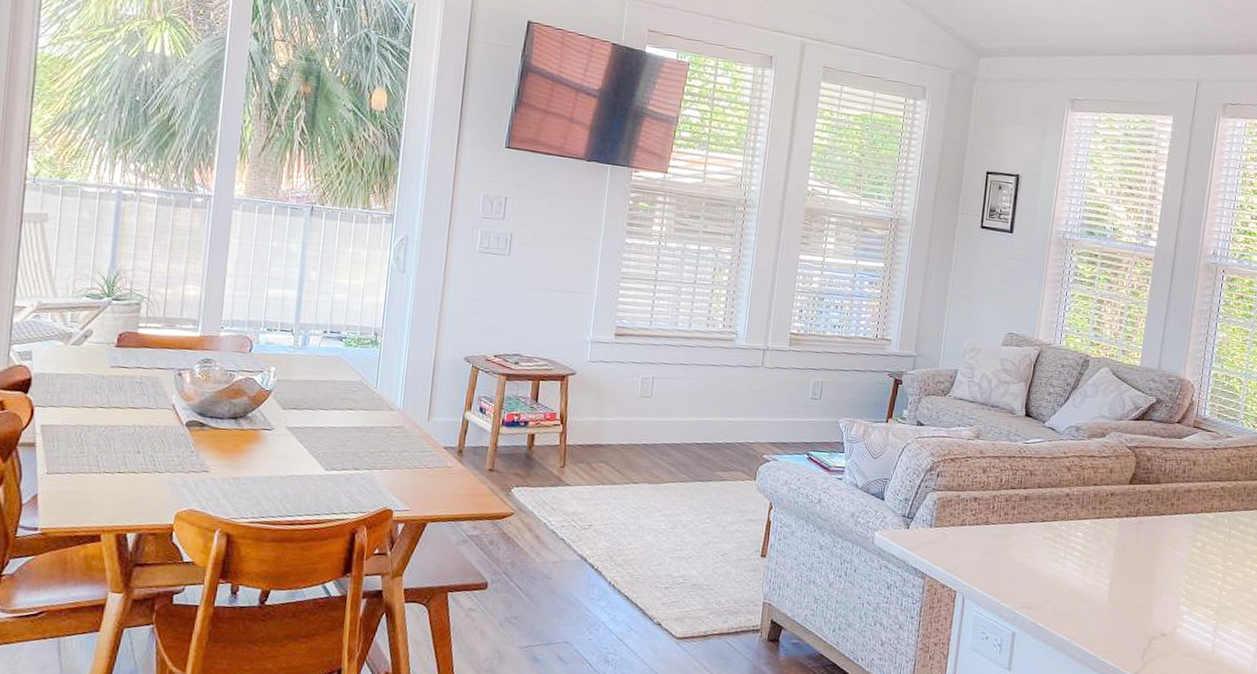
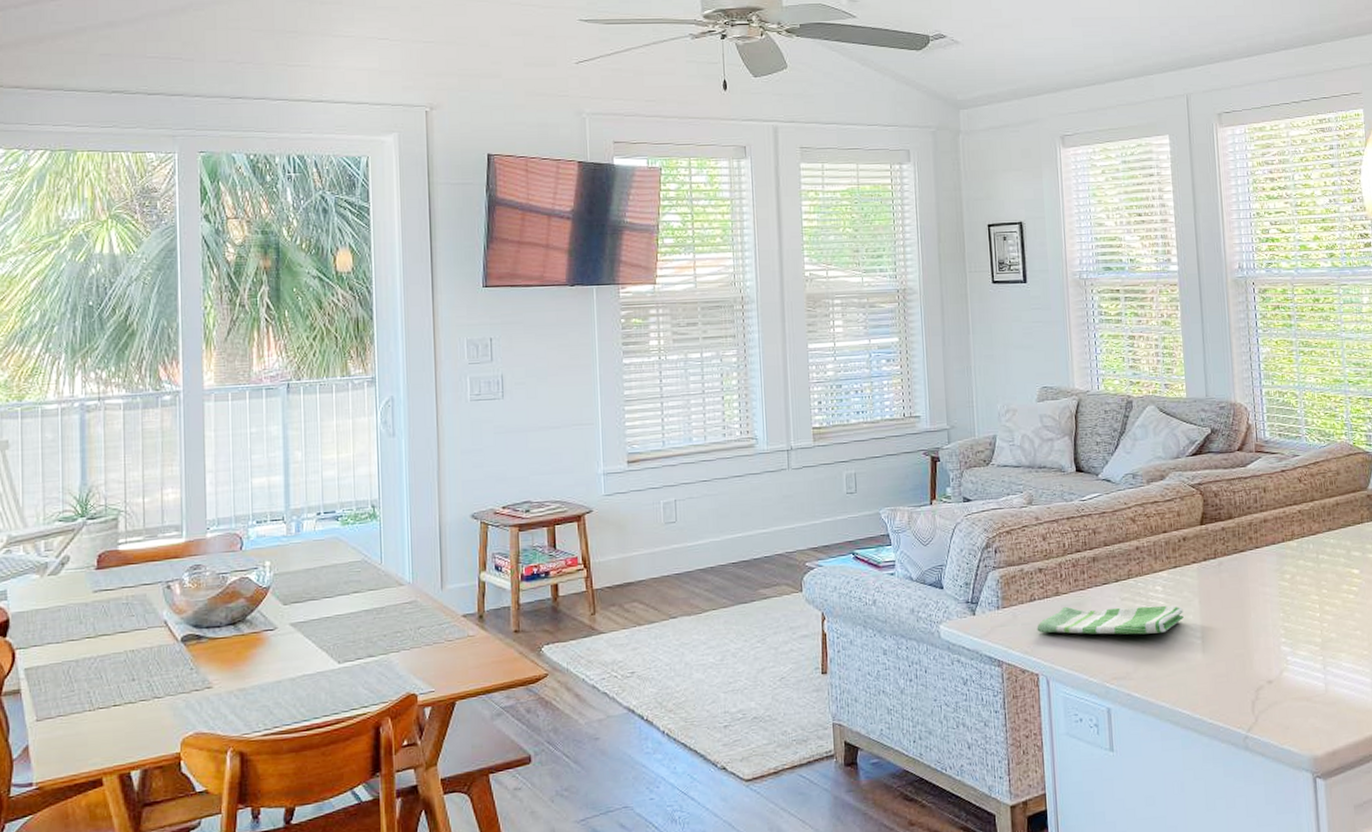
dish towel: none [962,535,1098,575] -> present [1036,605,1184,635]

